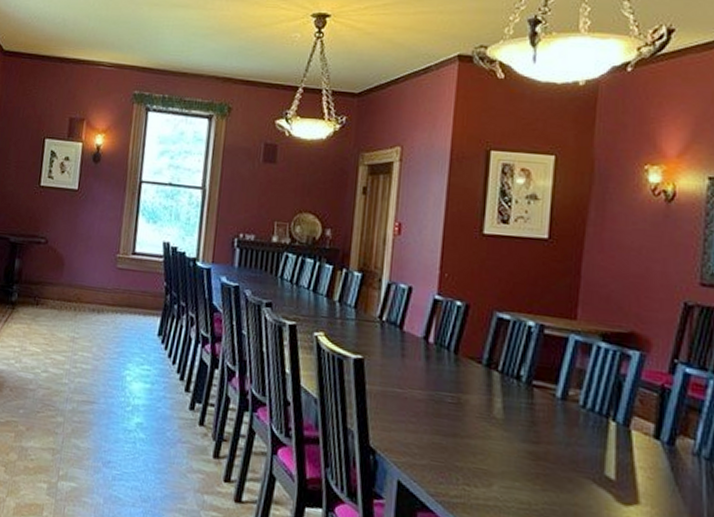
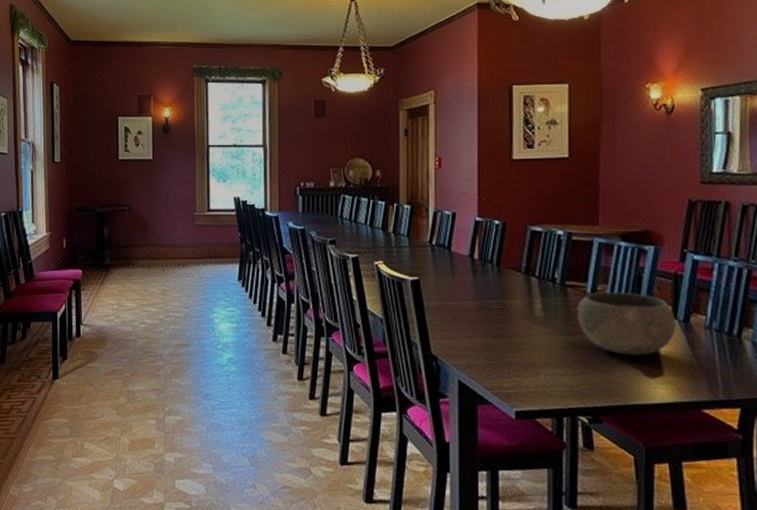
bowl: none [543,397,659,478] -> present [577,292,676,356]

